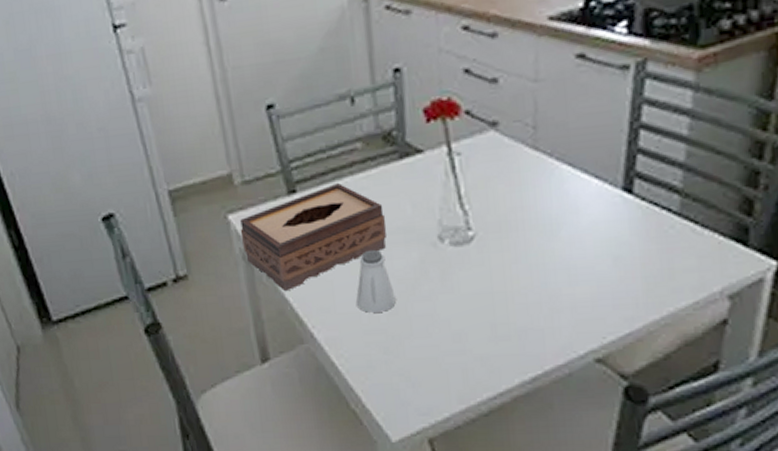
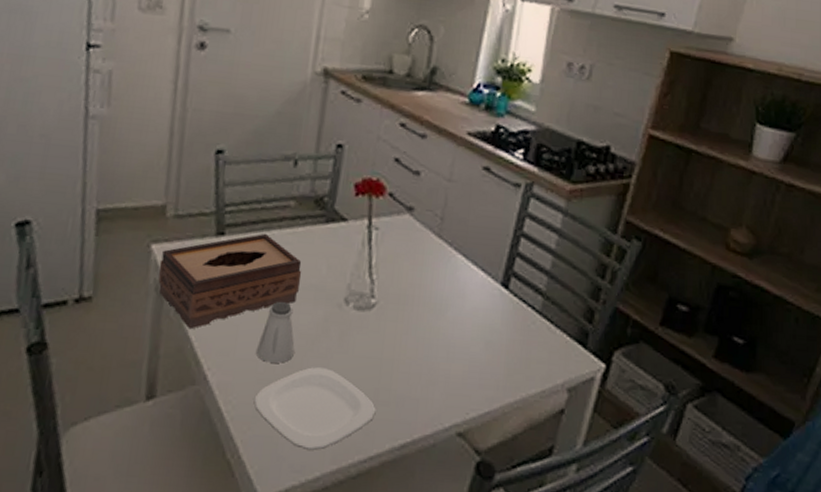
plate: none [365,309,497,394] -> present [253,366,376,451]

